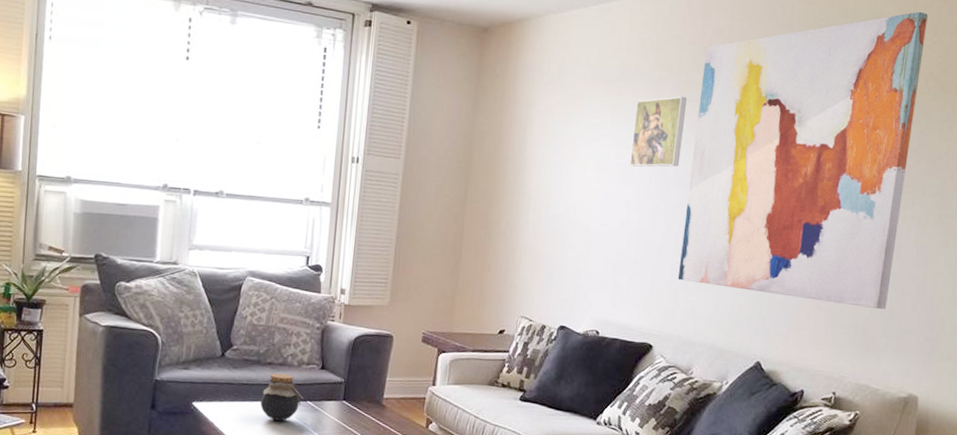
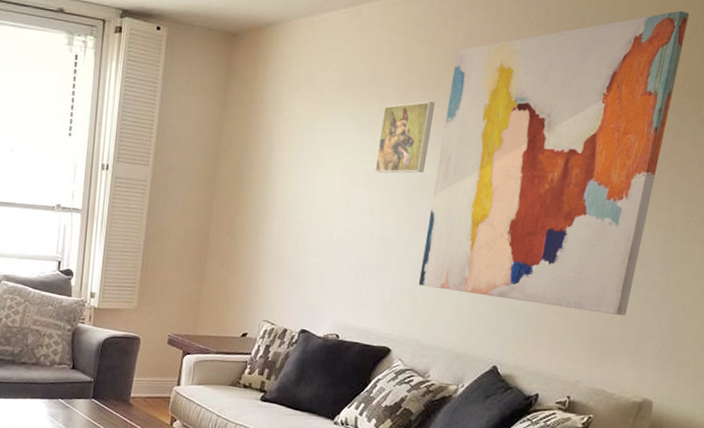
jar: present [260,373,303,421] -> none [15,372,55,417]

